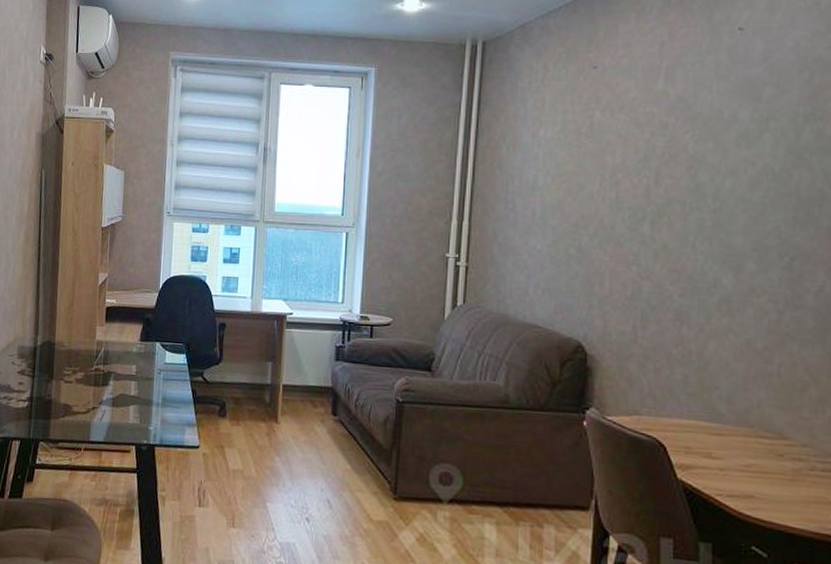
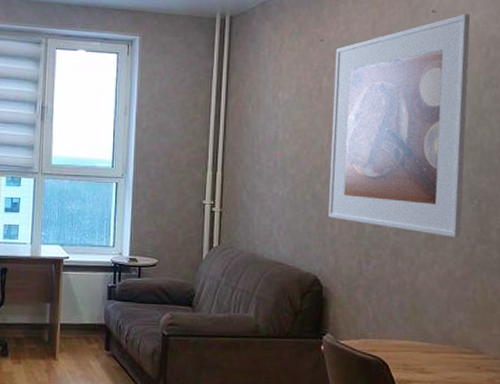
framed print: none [596,31,790,303] -> present [327,14,471,239]

